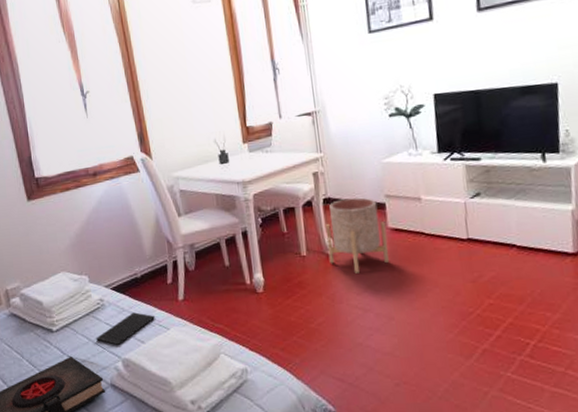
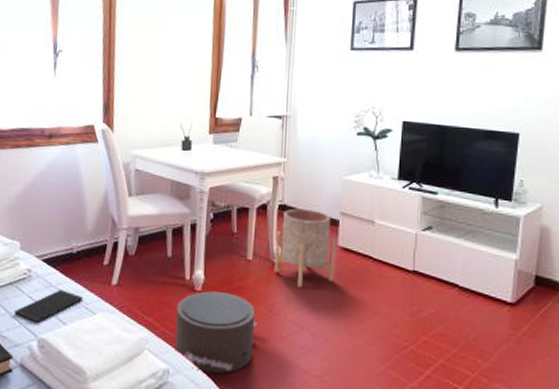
pouf: none [242,290,324,367] -> present [174,291,258,374]

